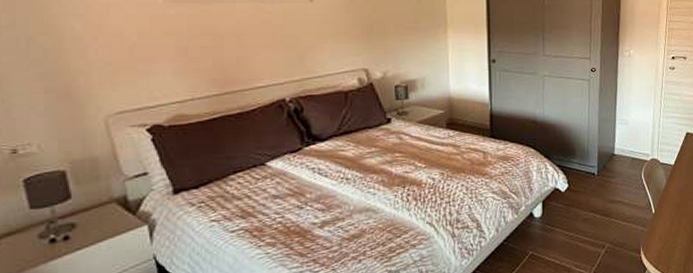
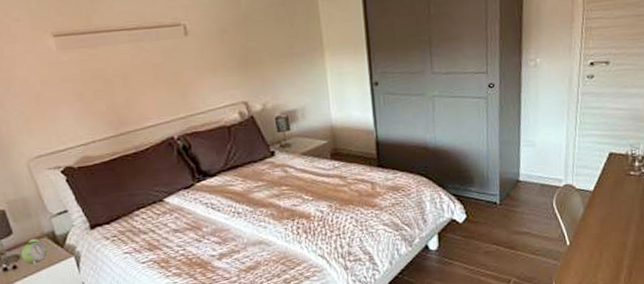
alarm clock: none [78,203,114,237] -> present [21,238,48,267]

